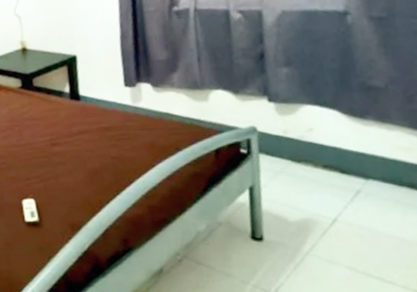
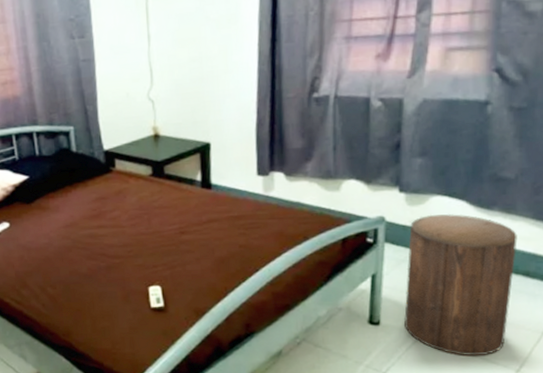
stool: none [283,123,400,276] -> present [404,214,518,356]

